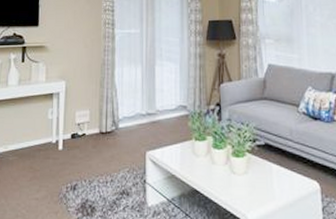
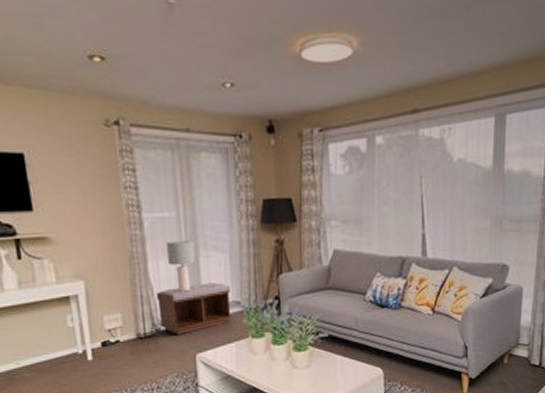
bench: none [118,88,179,133] -> present [156,283,232,335]
lamp: none [131,51,152,93] -> present [167,240,195,291]

